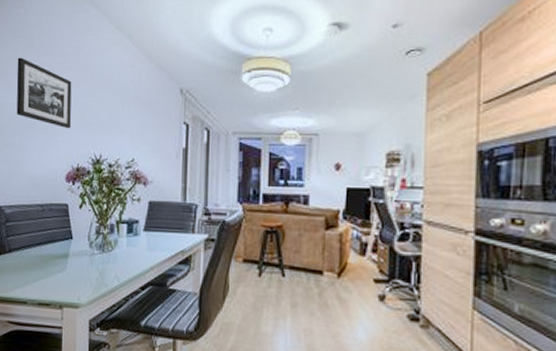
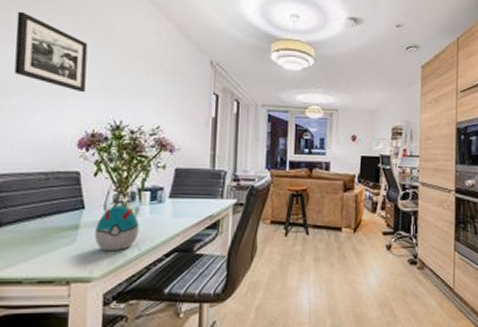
decorative egg: none [81,236,118,281] -> present [95,205,139,252]

